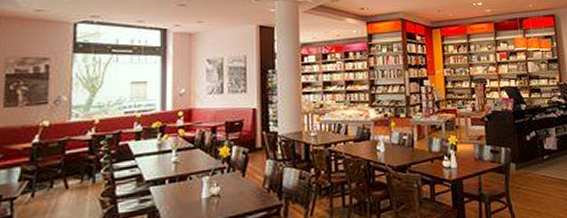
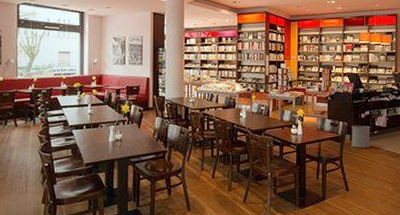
waste bin: none [516,149,542,179] -> present [350,125,371,148]

